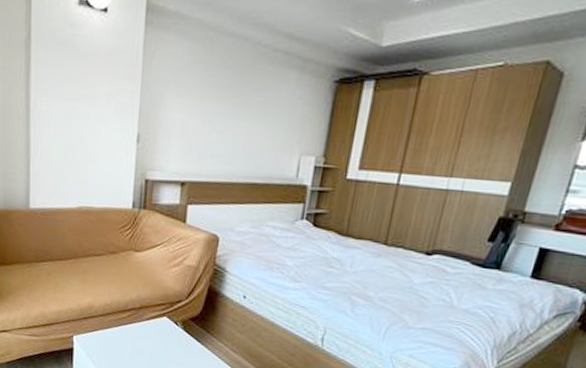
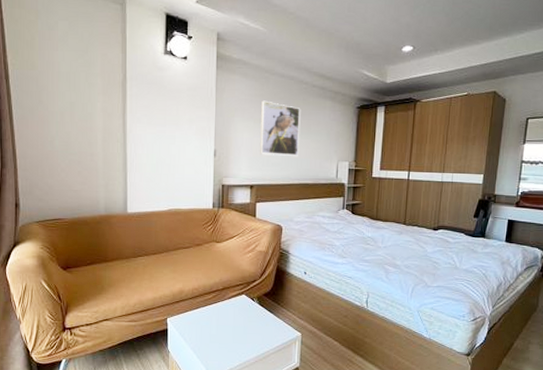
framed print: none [196,69,256,148] -> present [260,100,301,157]

